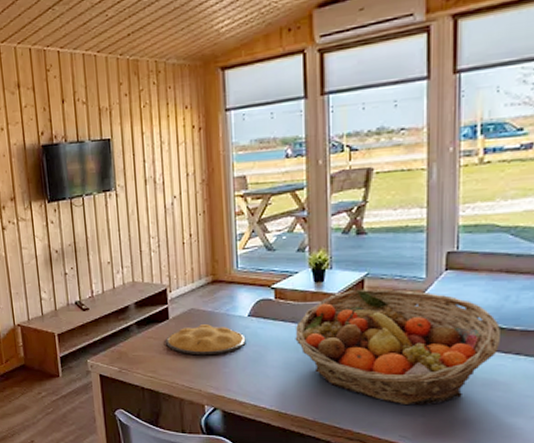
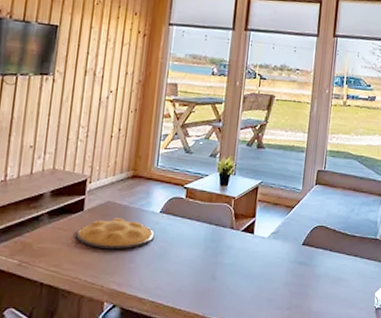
fruit basket: present [295,289,502,406] -> none [197,194,347,300]

